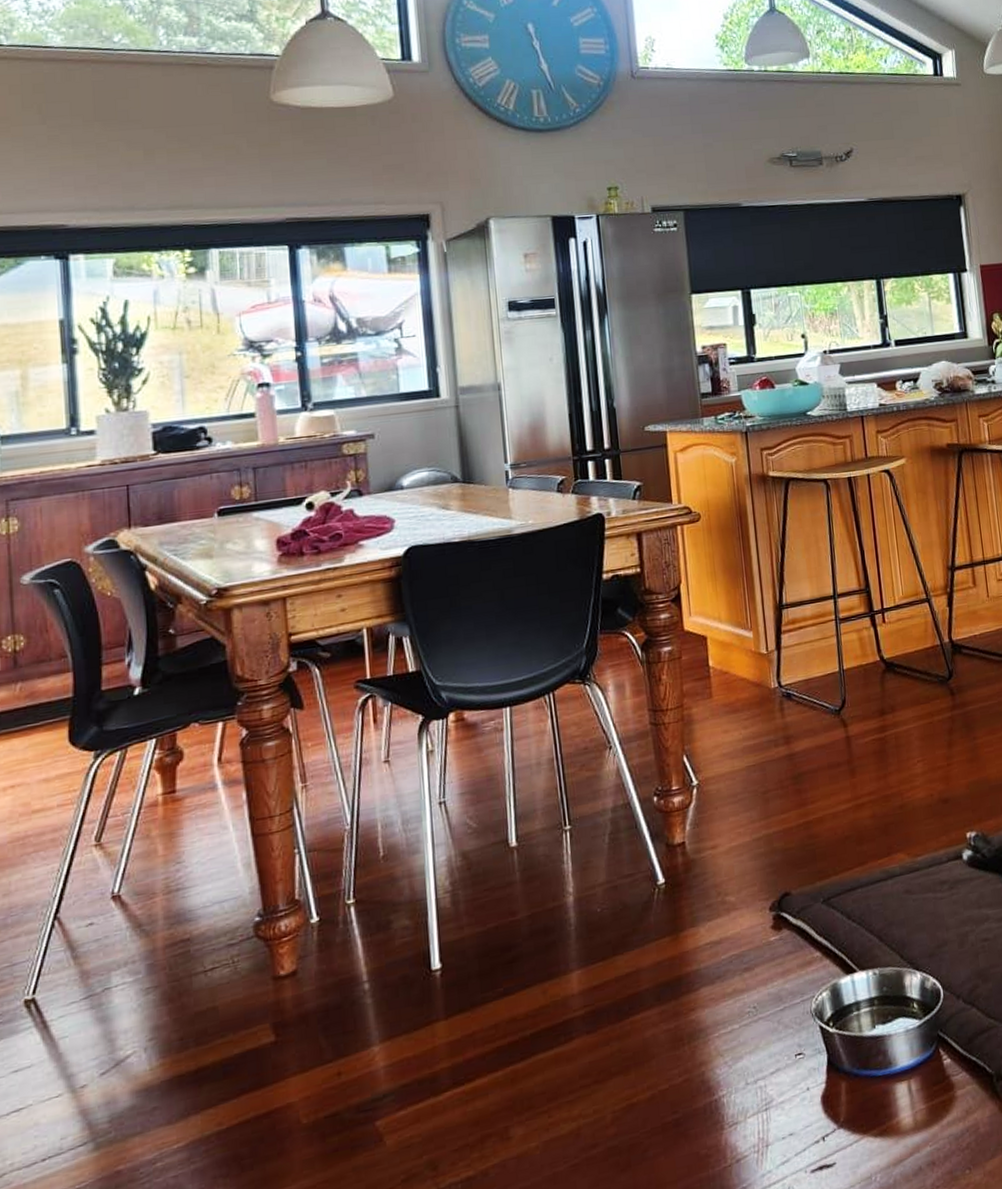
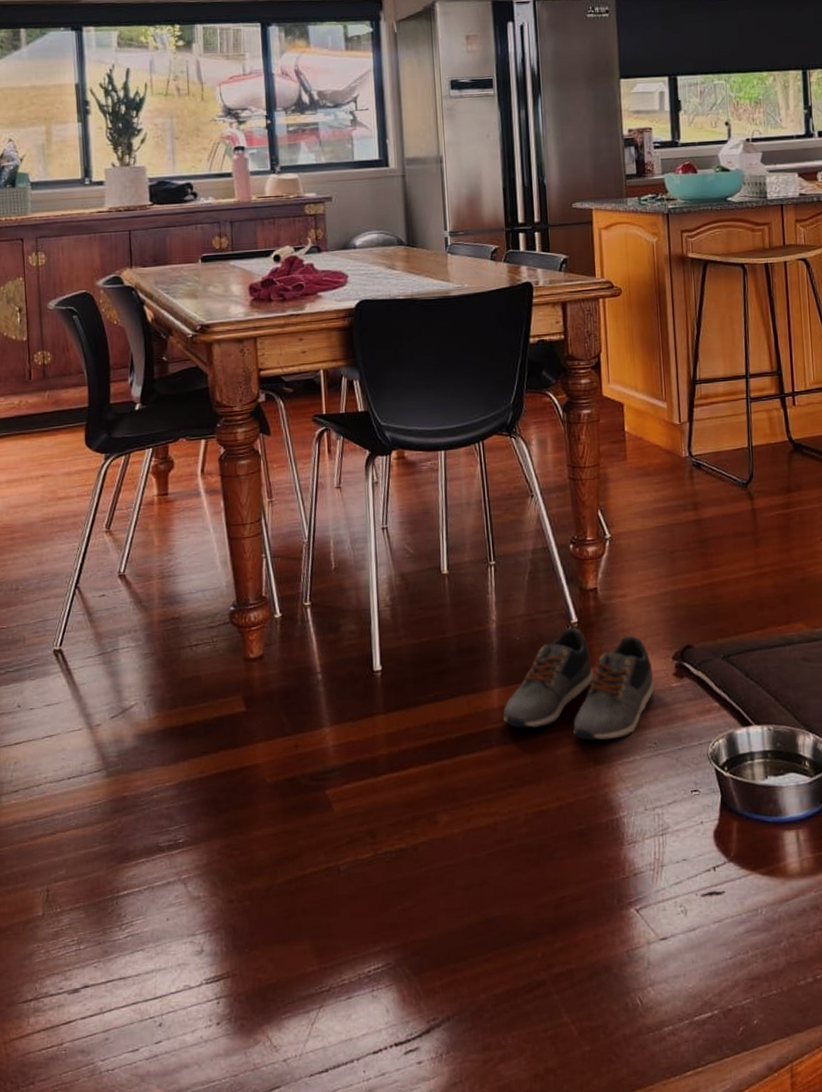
shoe: none [584,889,752,1015] -> present [503,628,655,741]

